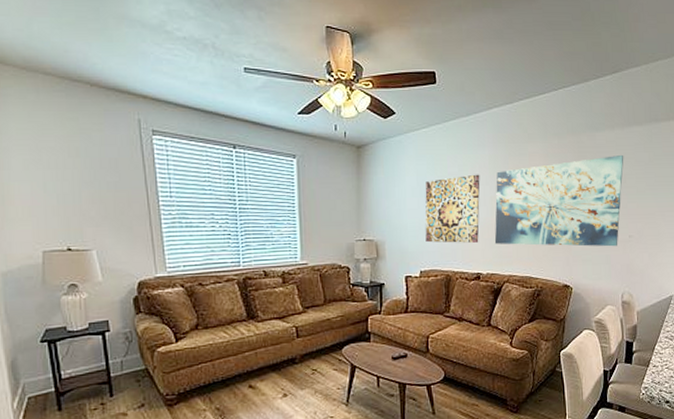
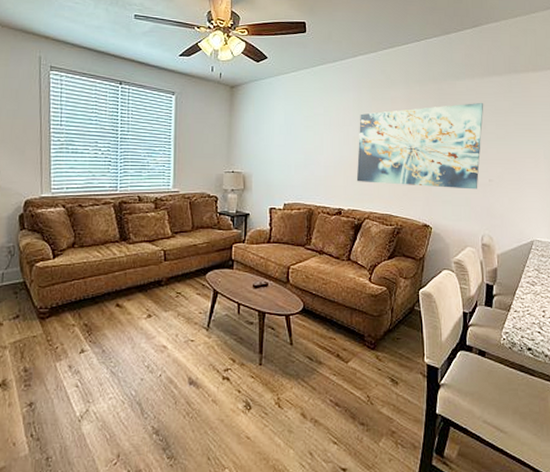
wall art: present [425,174,480,243] -> none [290,115,344,179]

